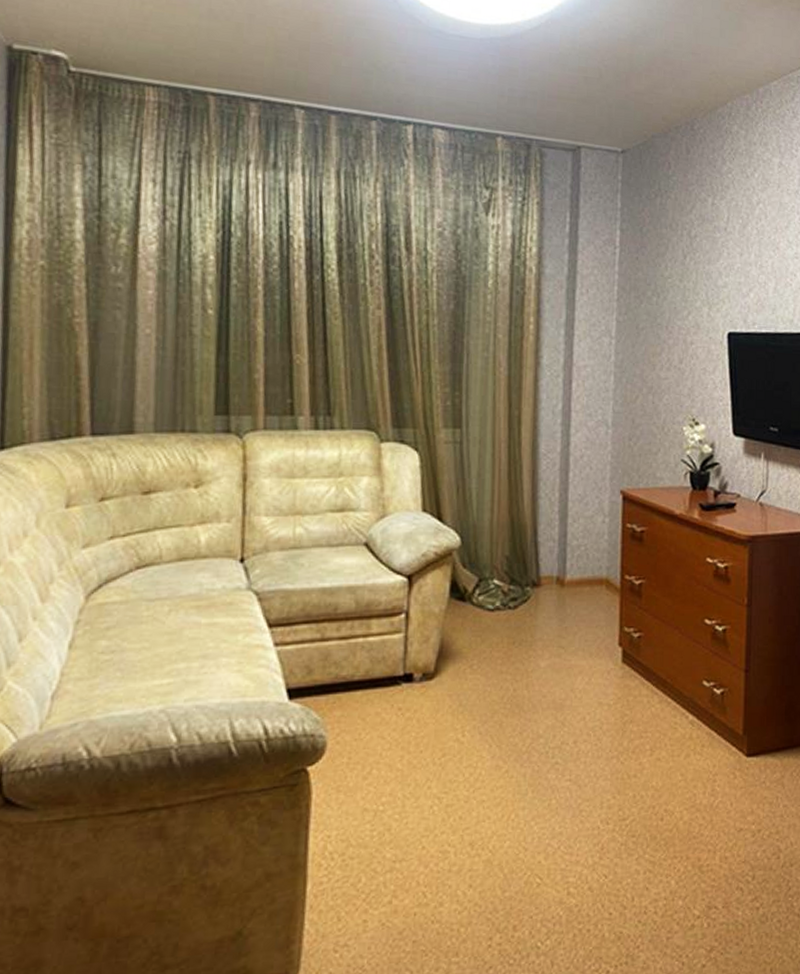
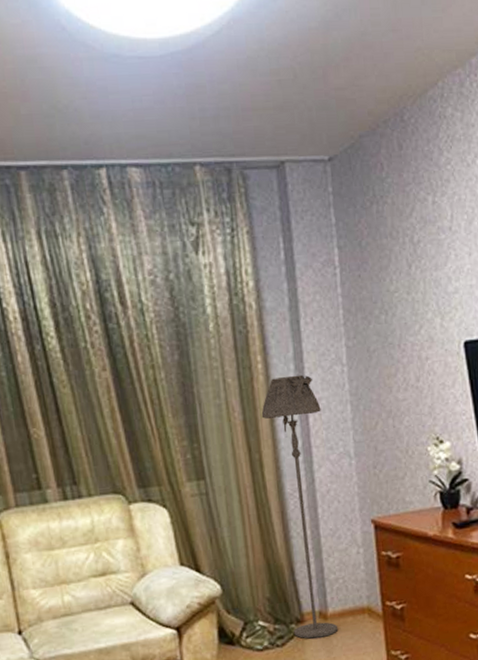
floor lamp: none [526,340,585,604] -> present [261,374,338,639]

